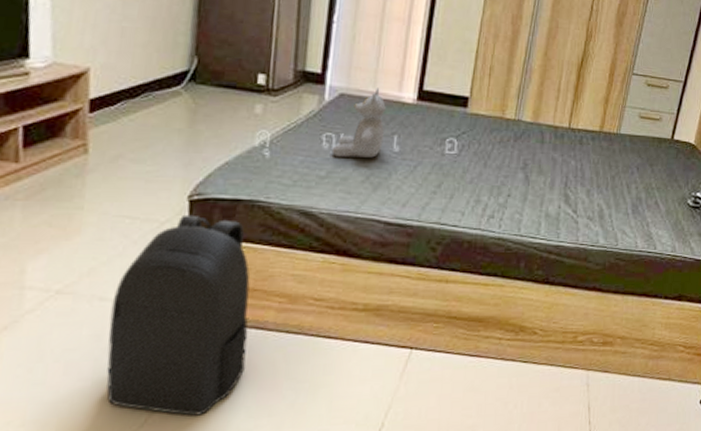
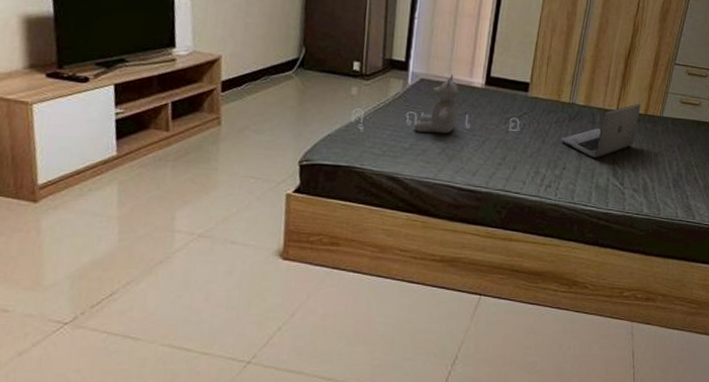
backpack: present [106,214,250,416] -> none [237,176,349,340]
laptop: none [505,119,596,184] -> present [560,103,641,159]

